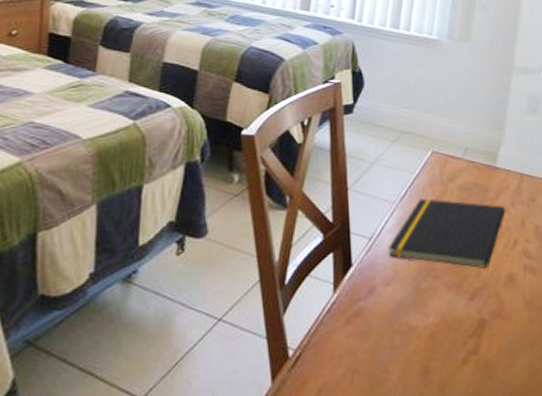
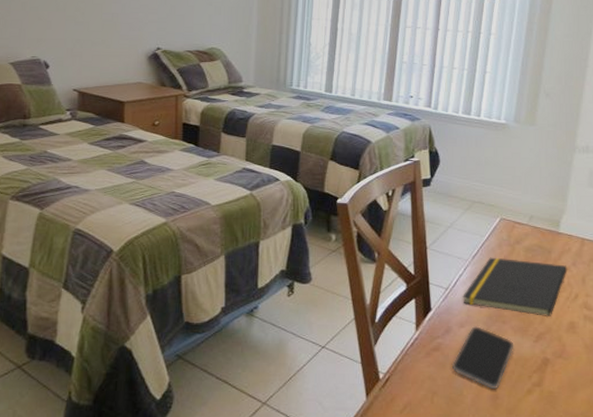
smartphone: none [375,284,447,361] -> present [451,326,514,389]

